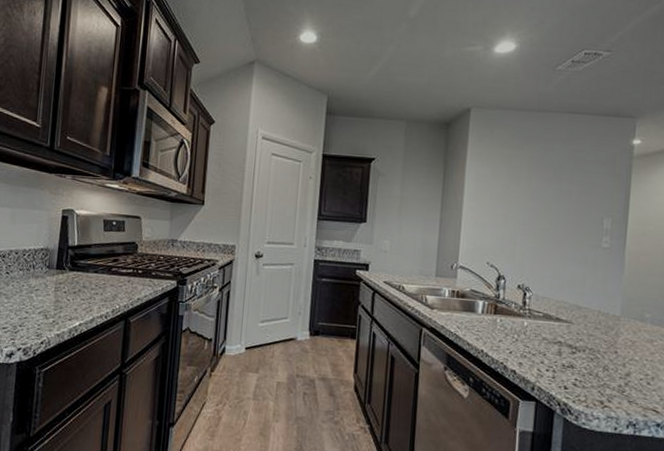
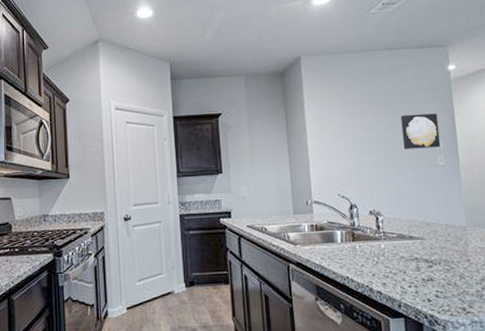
wall art: none [567,187,611,228] -> present [400,113,441,149]

